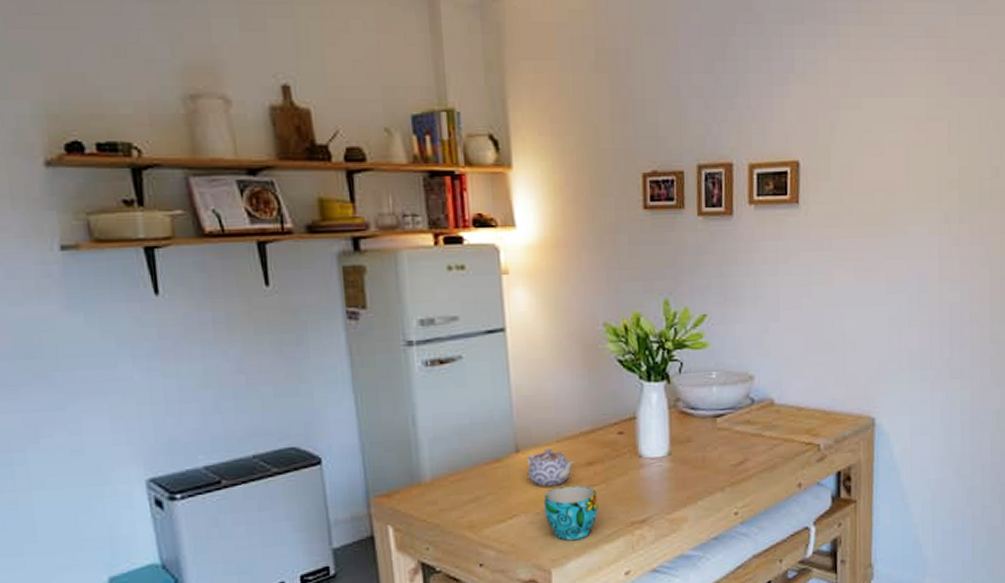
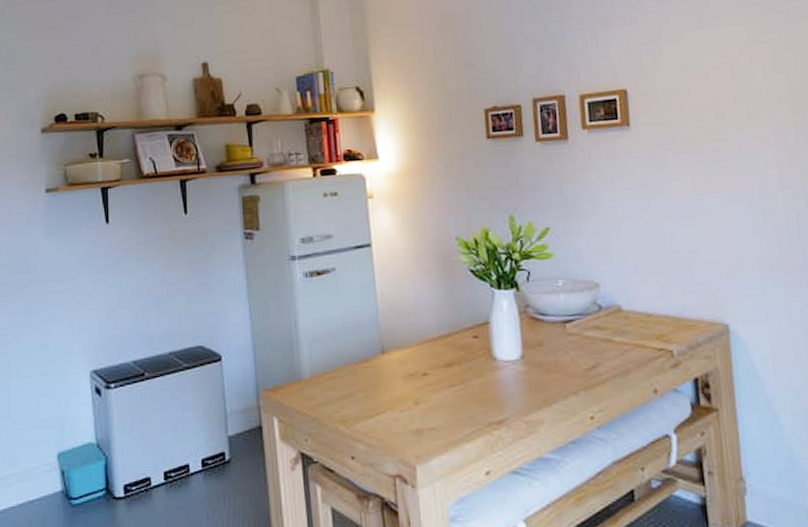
teapot: present [527,448,575,487] -> none [392,350,435,386]
cup: present [543,485,599,540] -> none [407,385,458,438]

